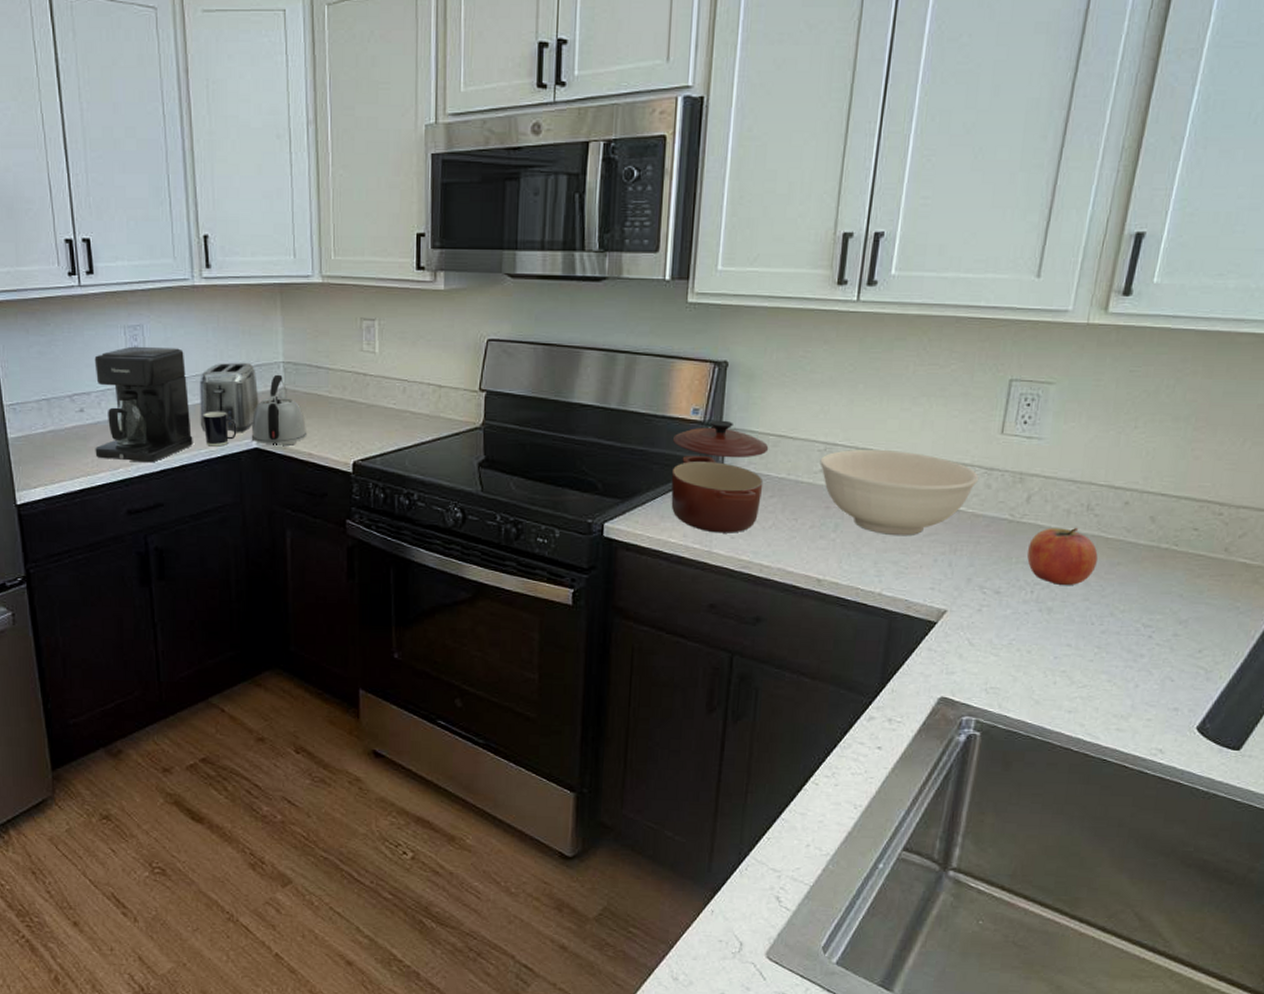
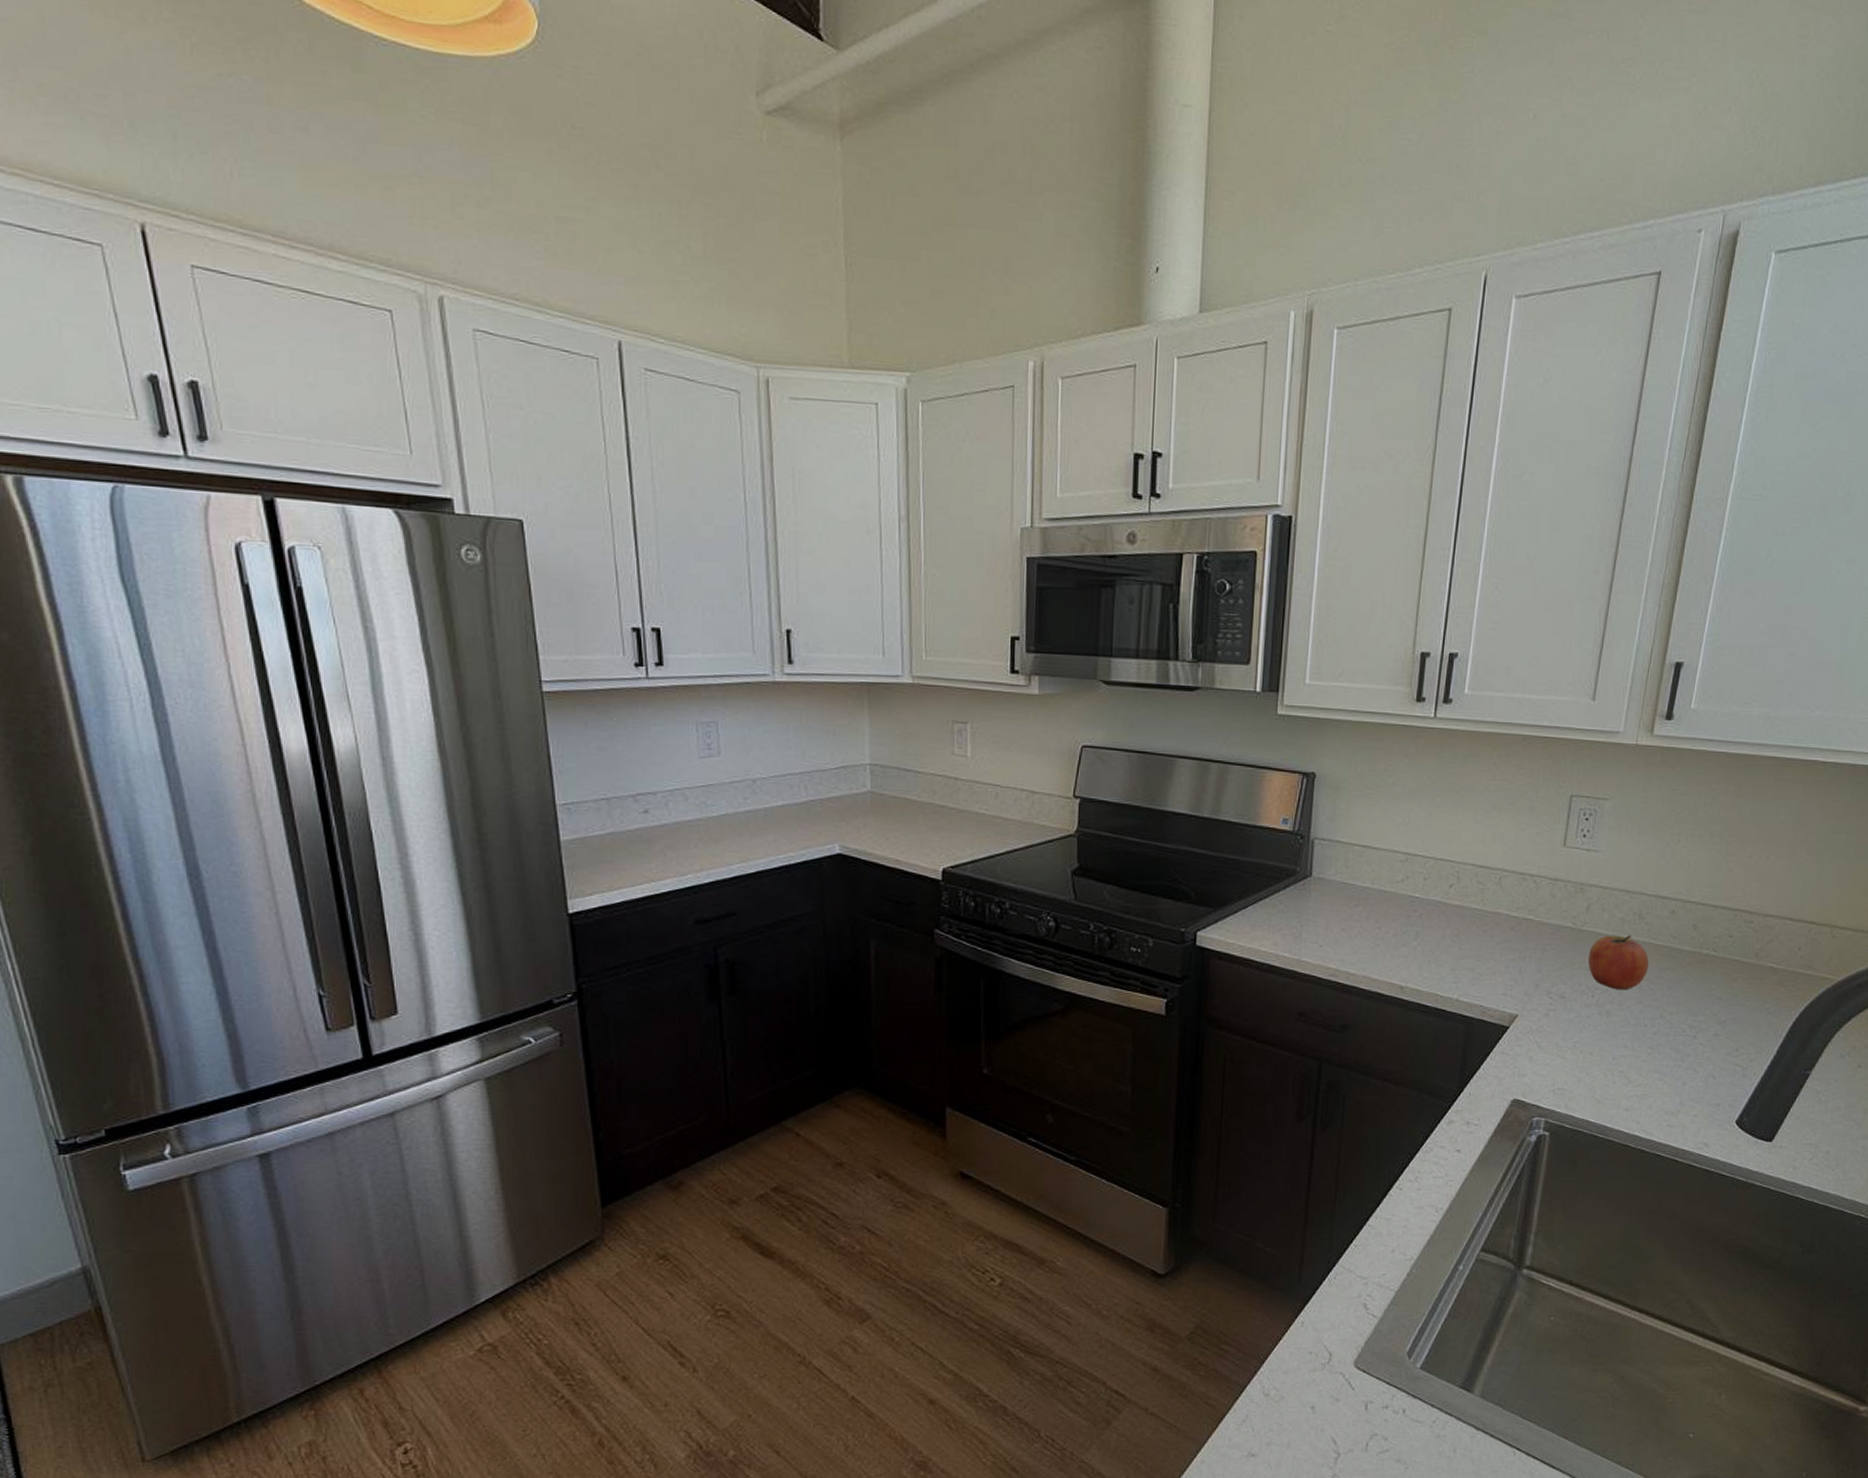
coffee maker: present [94,346,193,463] -> none [660,743,771,869]
toaster: present [199,362,259,433] -> none [778,763,843,838]
mug: present [201,411,237,447] -> none [780,814,819,852]
kettle: present [251,374,308,447] -> none [834,776,895,853]
saucepan: present [671,420,769,533] -> none [1262,830,1354,942]
bowl: present [820,449,979,536] -> none [1401,859,1545,944]

